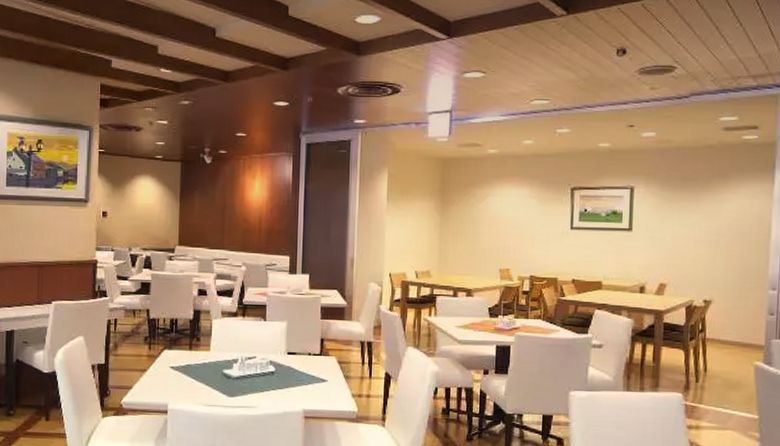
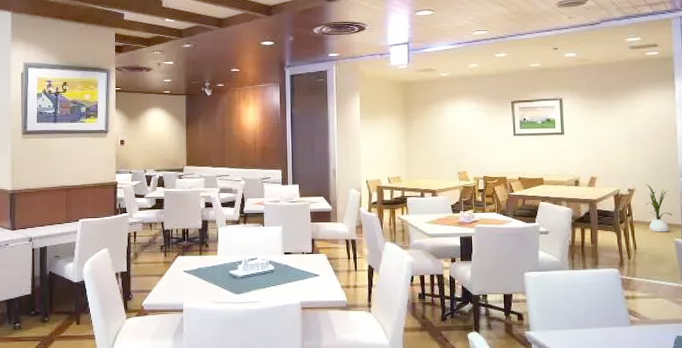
house plant: none [723,295,754,354] -> present [645,184,672,232]

